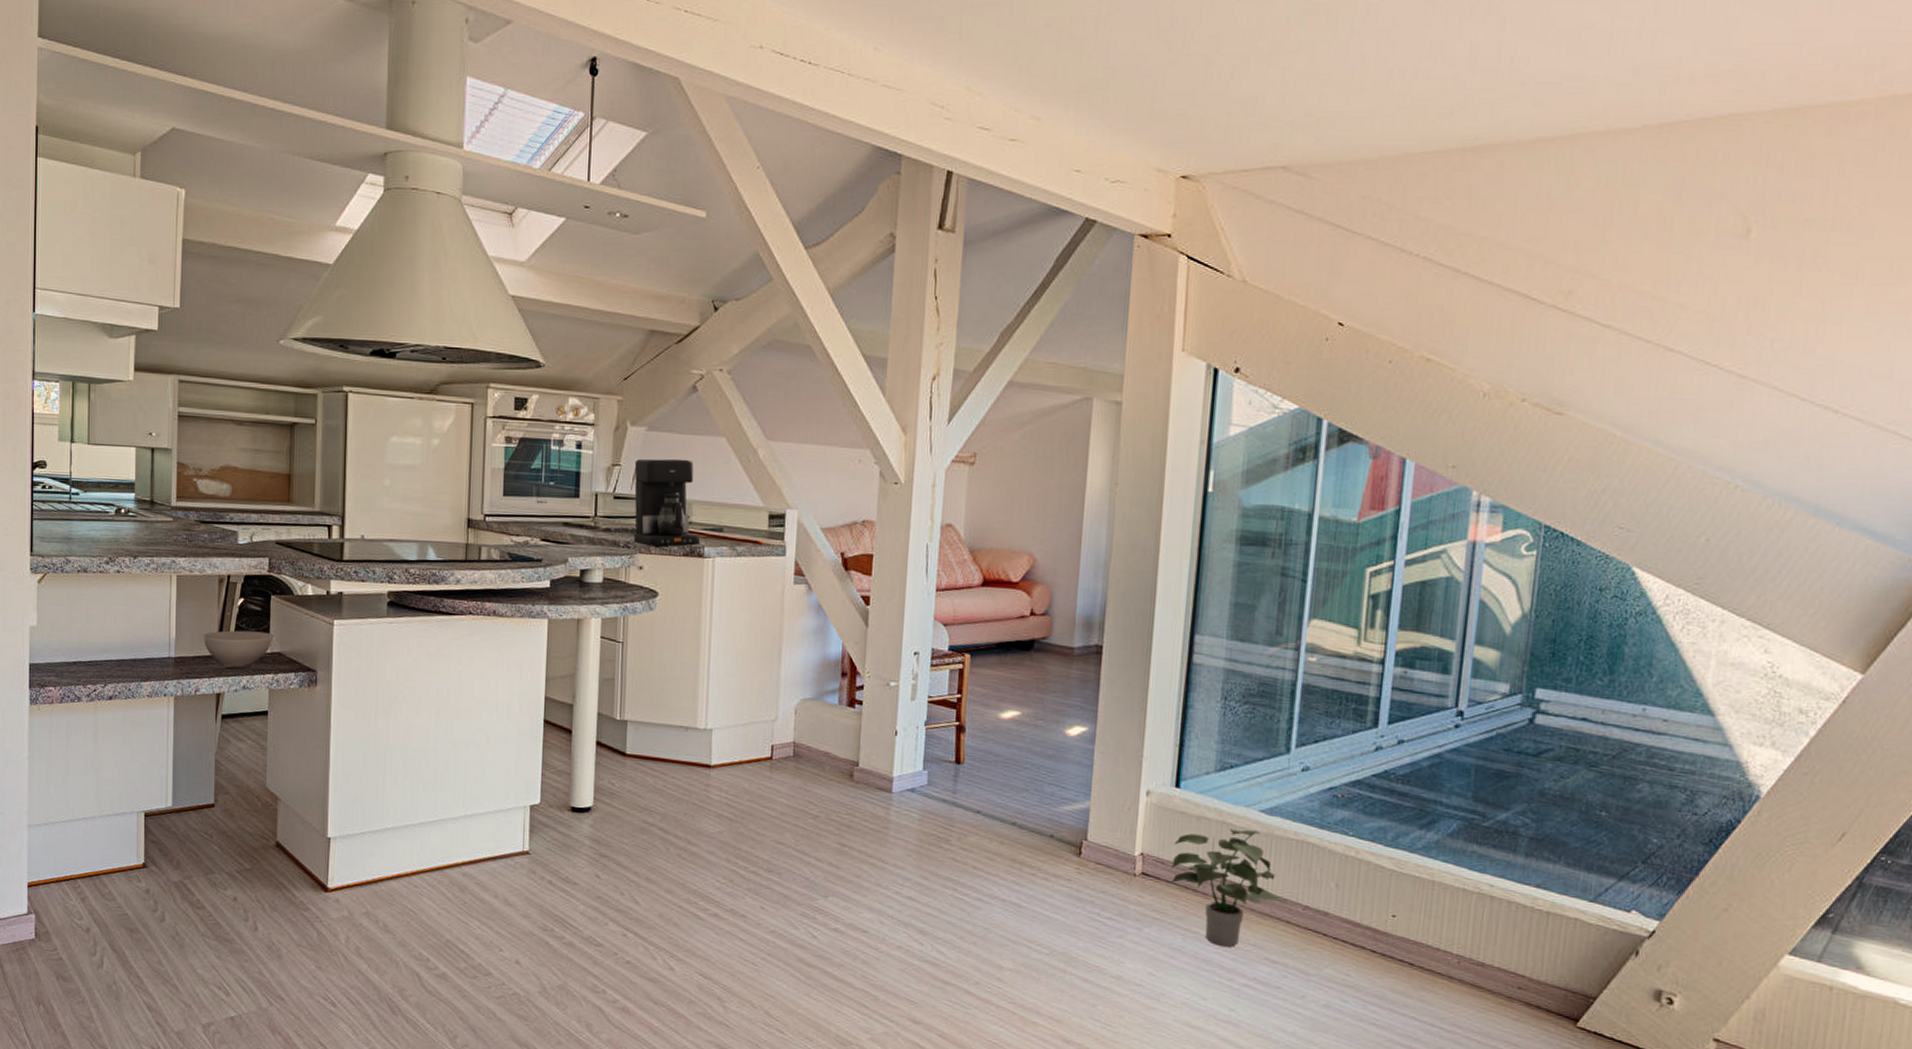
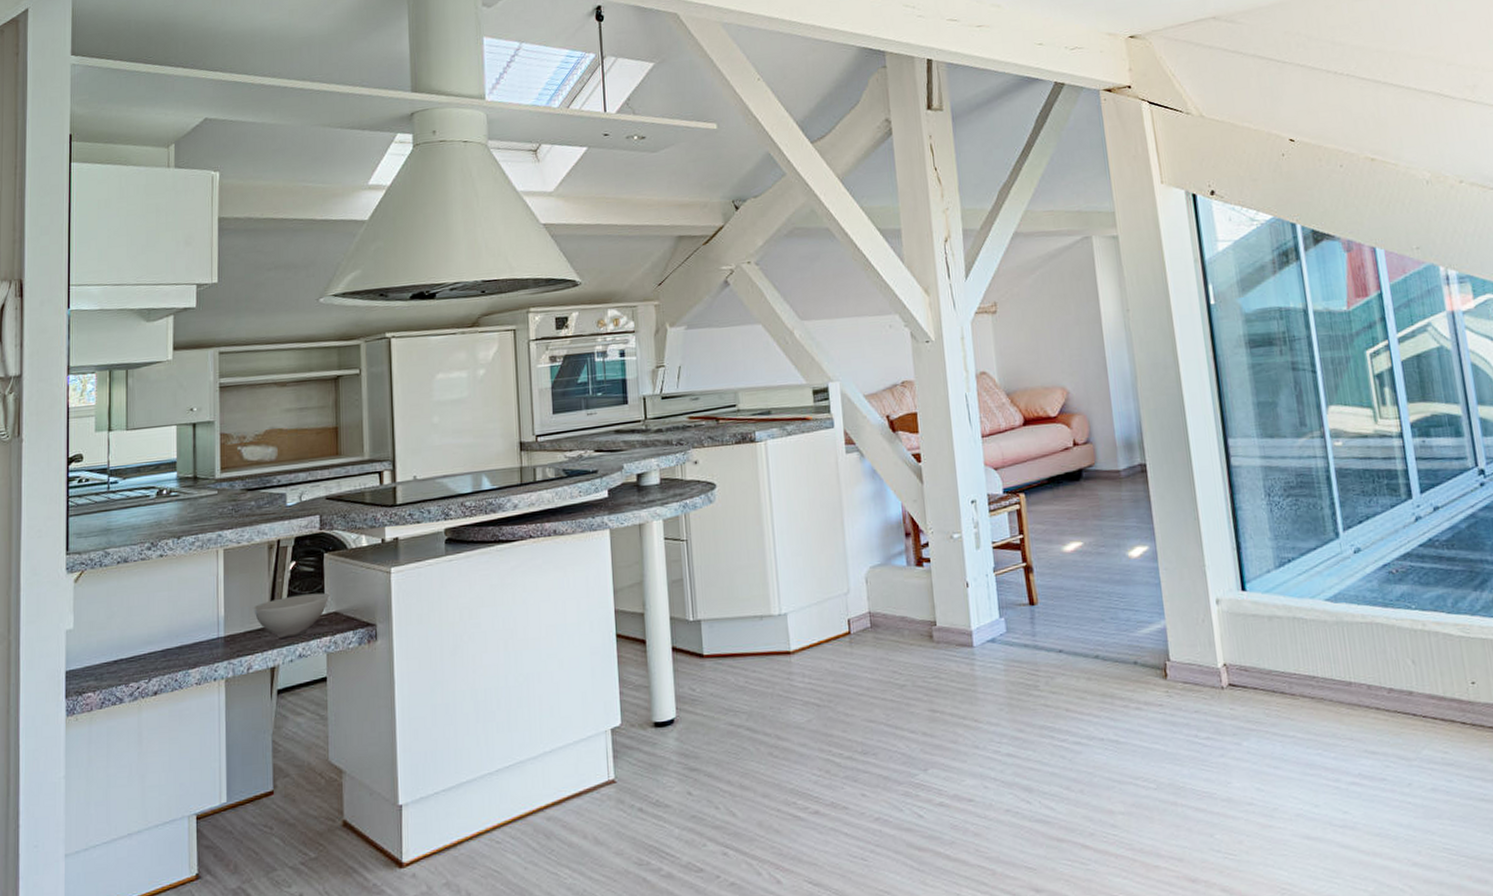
coffee maker: present [633,458,701,547] -> none [678,350,751,440]
potted plant: present [1170,828,1284,947] -> none [1252,621,1369,747]

